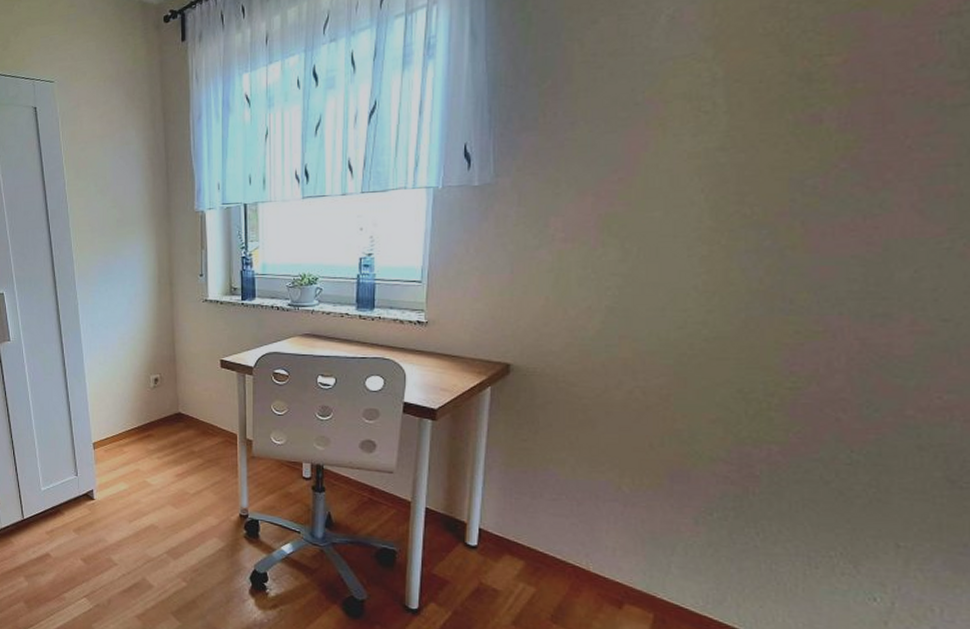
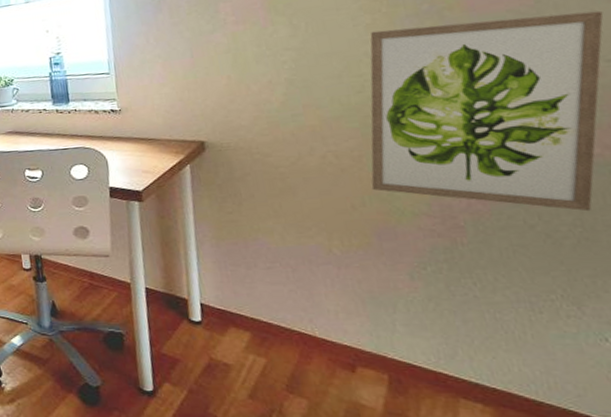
wall art: none [673,264,951,473] -> present [370,10,604,212]

